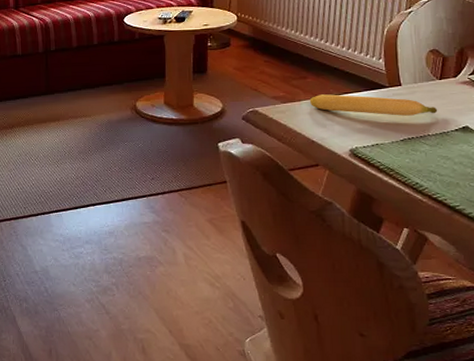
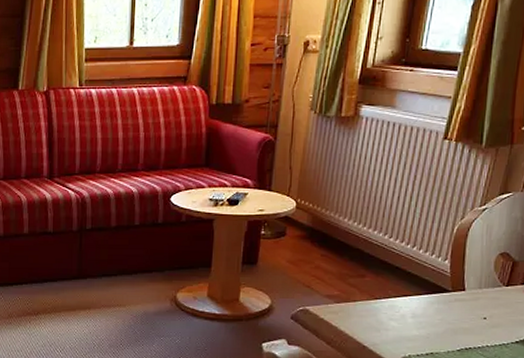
banana: present [309,94,438,116] -> none [365,296,501,324]

